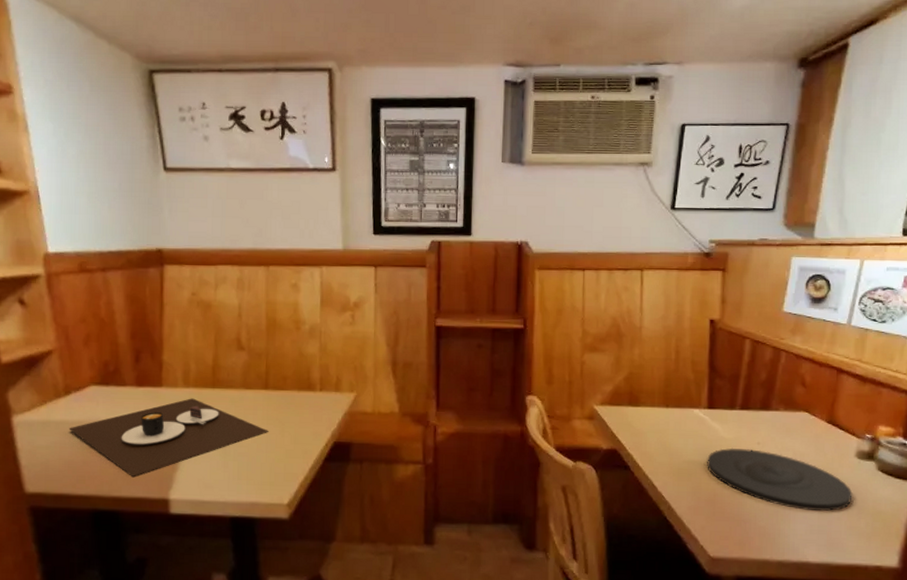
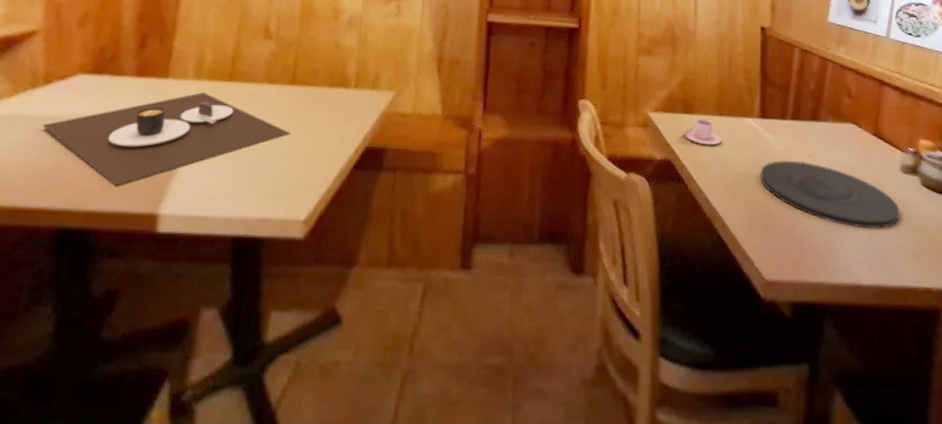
teacup: none [631,411,668,435] -> present [685,119,722,145]

